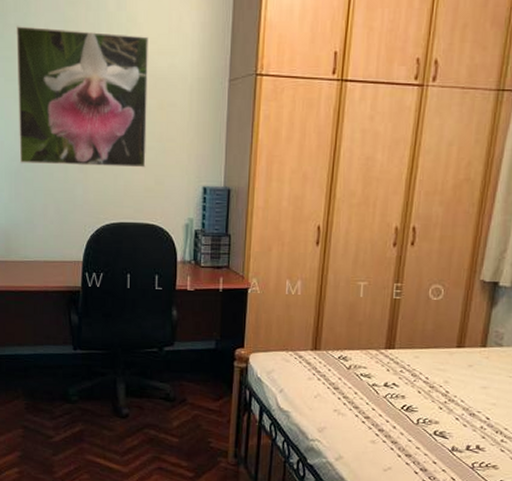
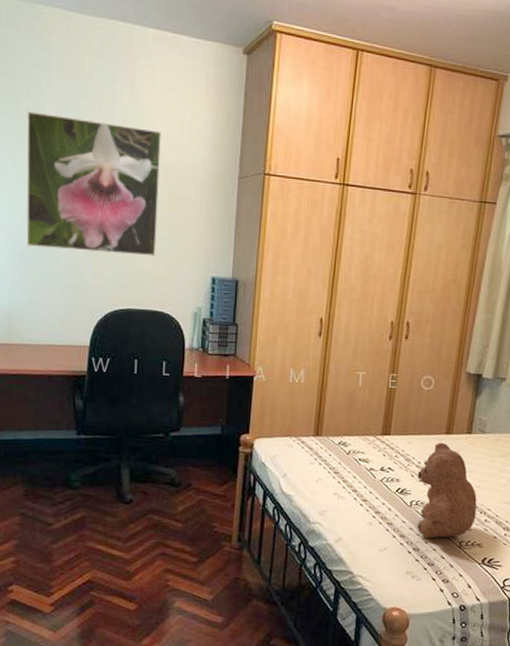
teddy bear: none [425,356,492,459] -> present [417,442,477,539]

